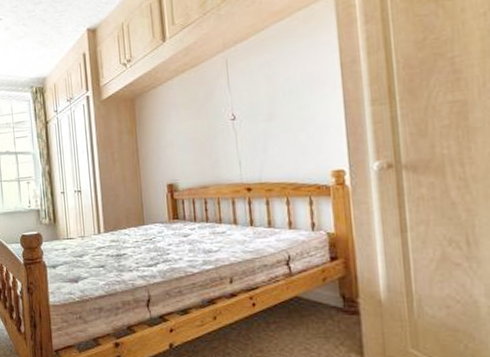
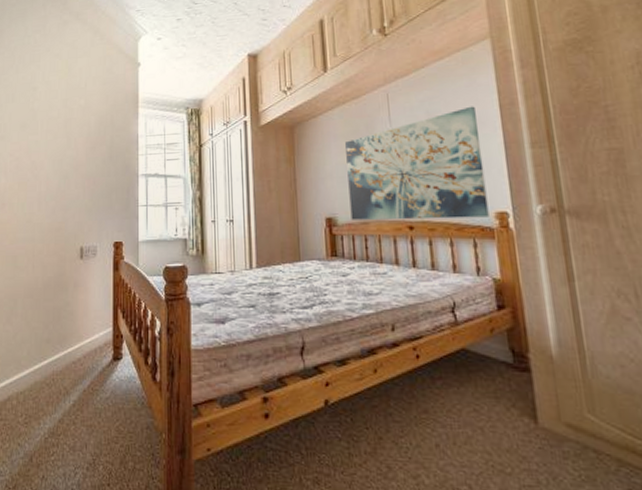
wall art: none [185,66,326,185] -> present [345,106,489,220]

